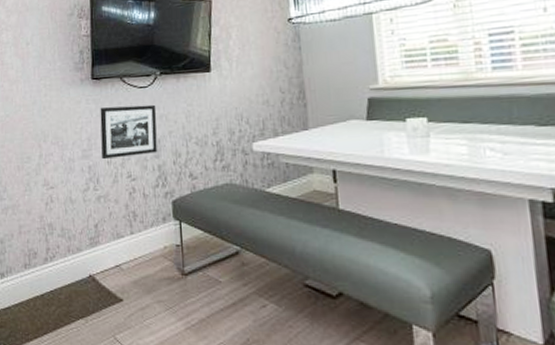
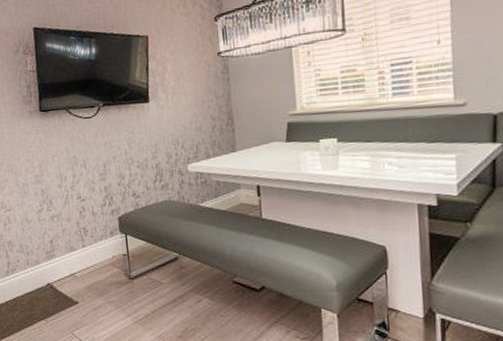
picture frame: present [100,104,158,160] -> none [49,133,104,184]

